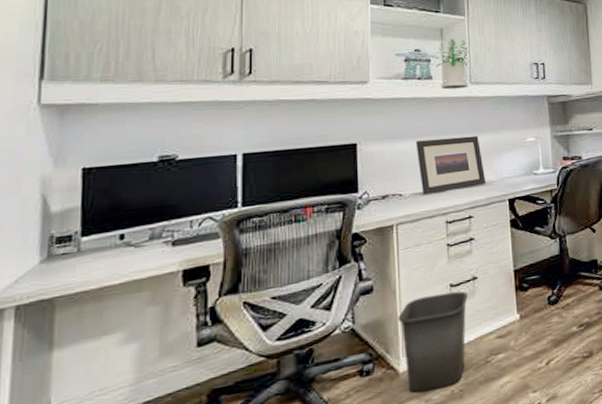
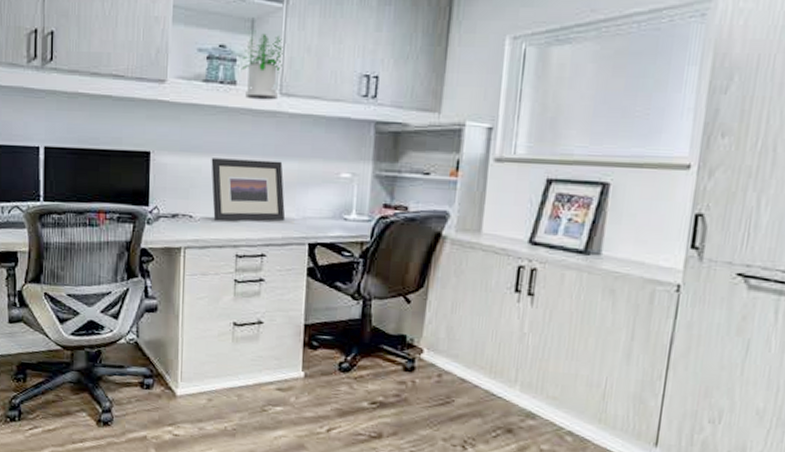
waste bin: present [398,291,468,394] -> none [179,328,251,423]

